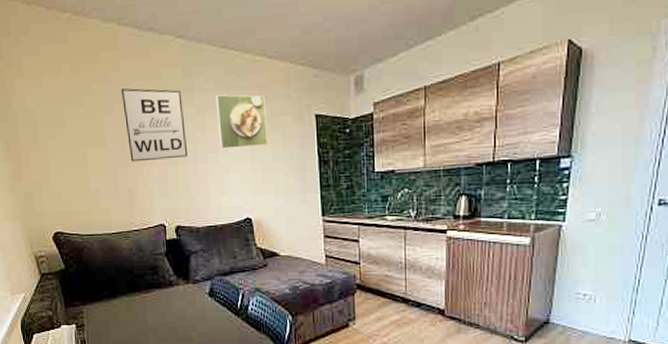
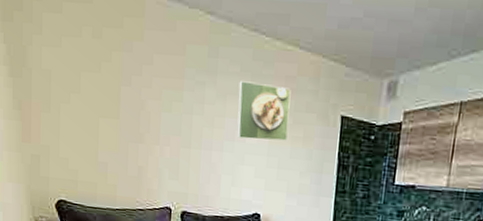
wall art: present [120,88,188,162] -> none [141,61,204,142]

